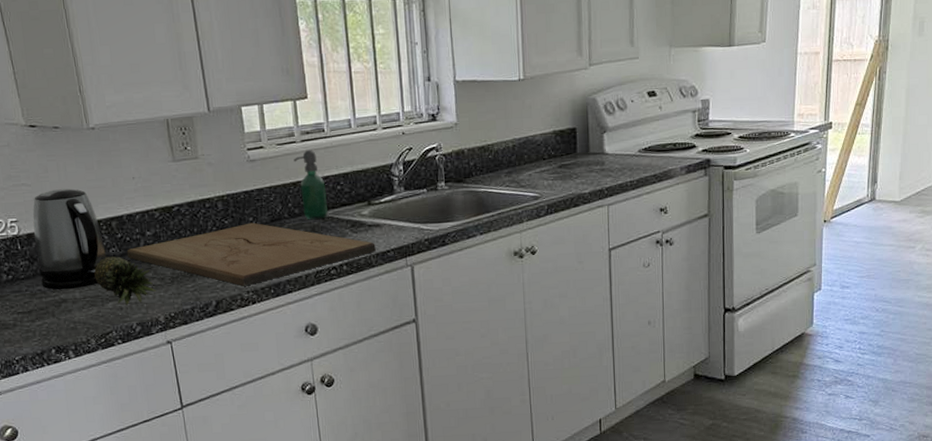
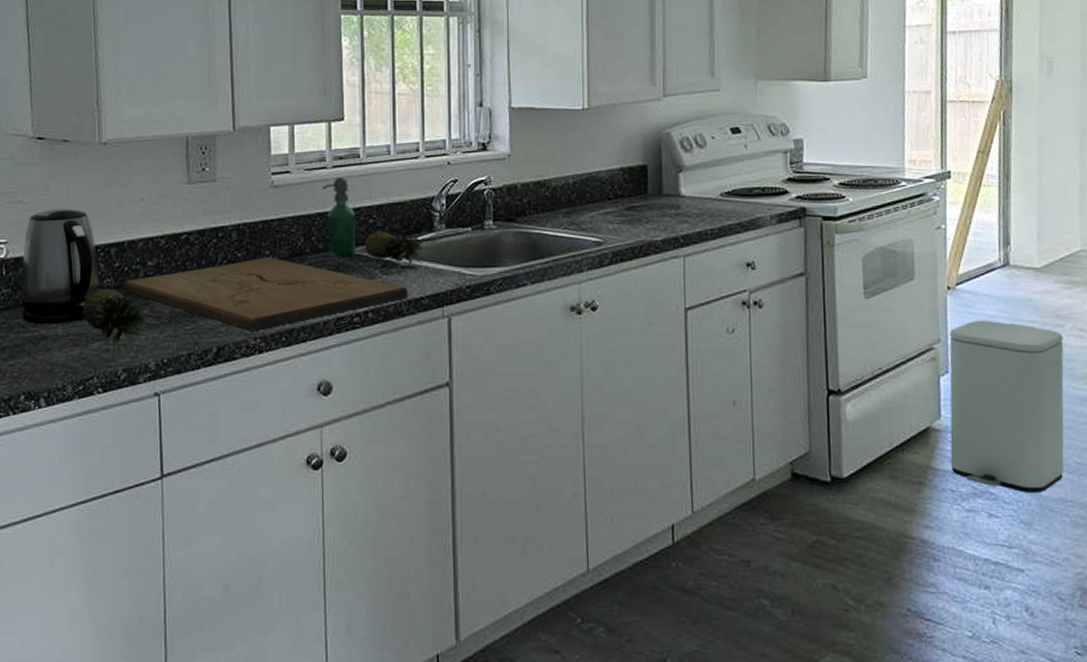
fruit: none [335,196,389,225] -> present [365,232,426,266]
pedal bin: none [819,246,914,379] -> present [949,320,1064,493]

